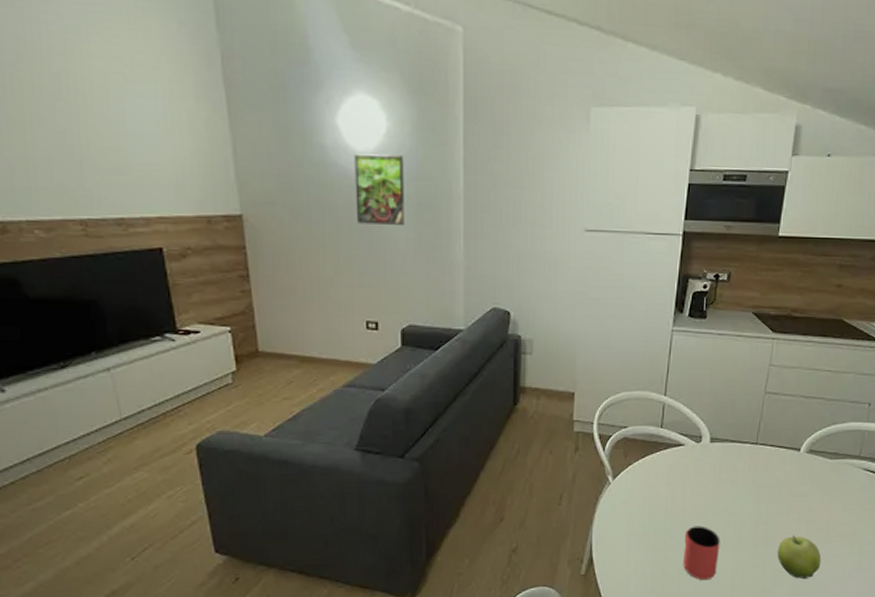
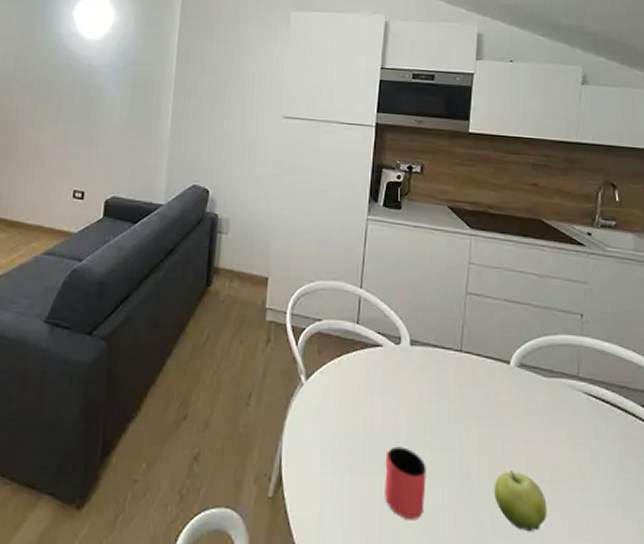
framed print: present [354,154,404,227] -> none [78,41,126,105]

